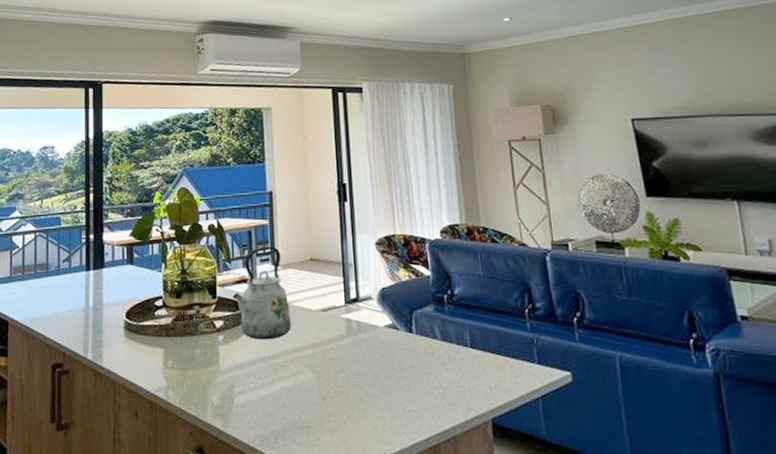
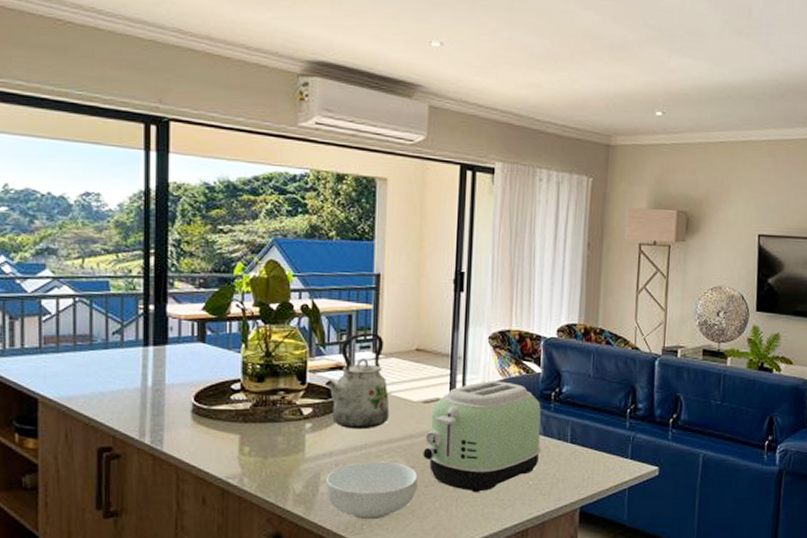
cereal bowl: none [239,372,324,433] -> present [325,461,418,520]
toaster: none [326,286,442,404] -> present [423,381,542,493]

